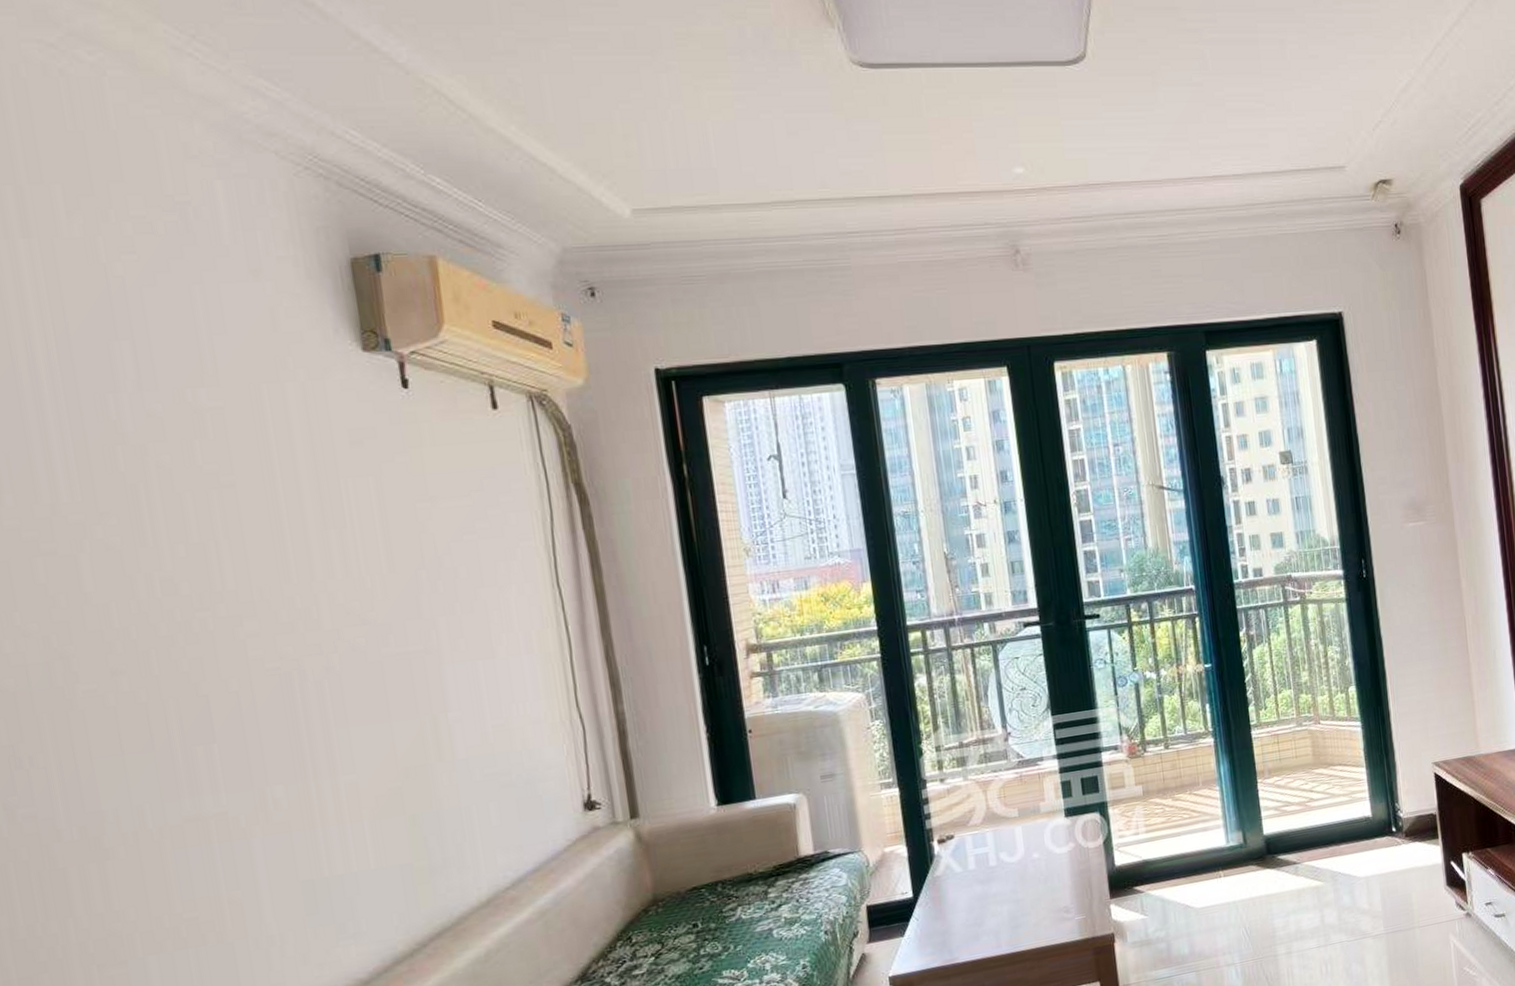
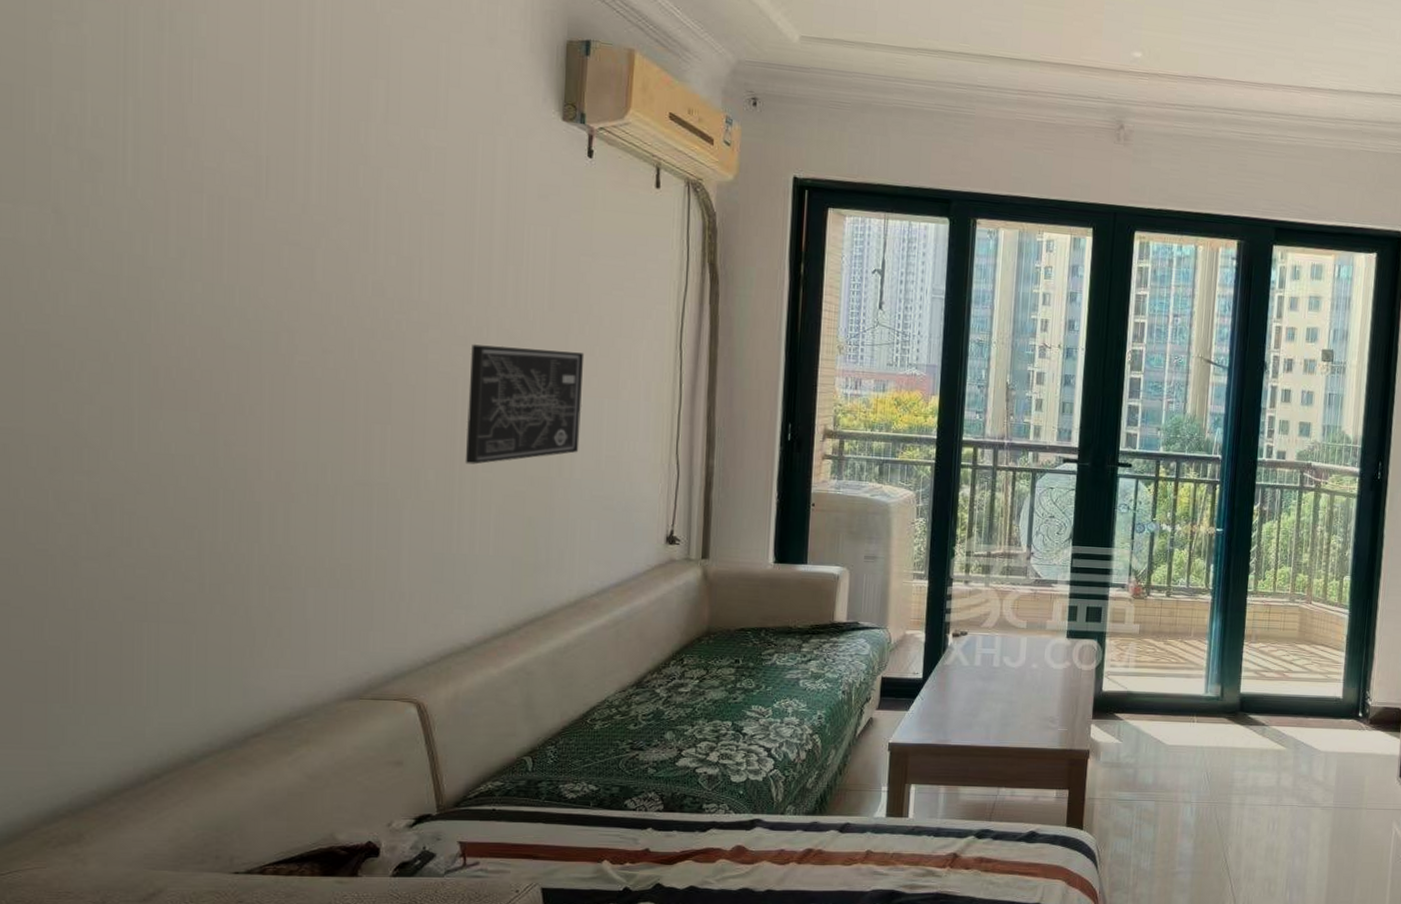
wall art: none [301,614,458,770] -> present [465,344,585,465]

